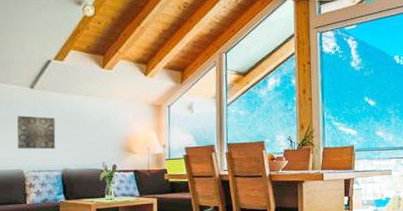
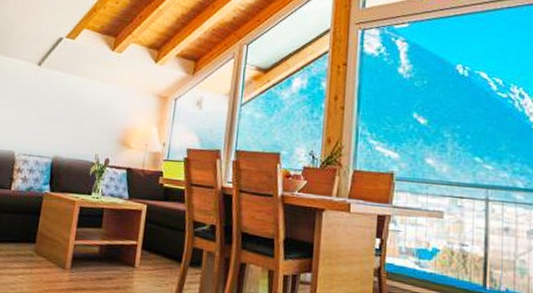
wall art: present [17,115,56,150] -> none [14,93,56,133]

